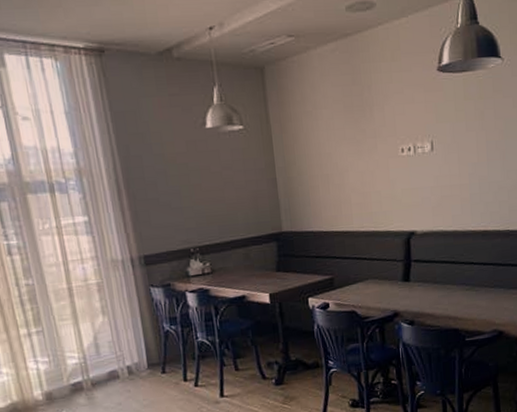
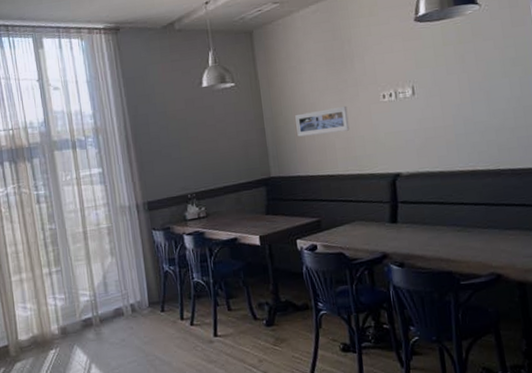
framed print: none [310,158,366,189] -> present [295,105,350,137]

